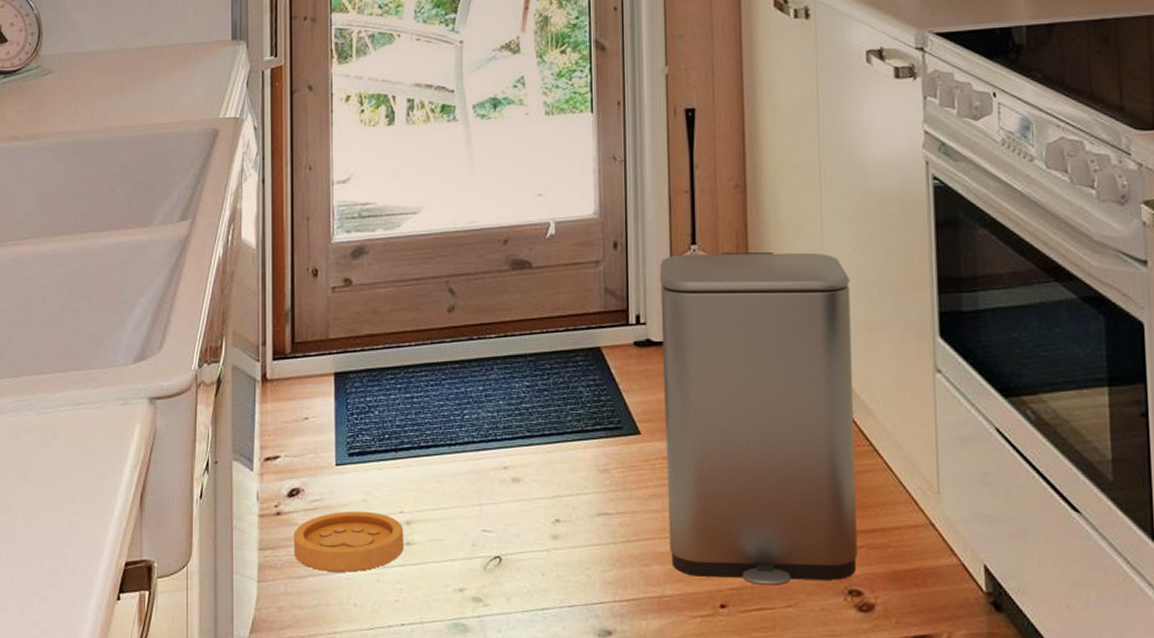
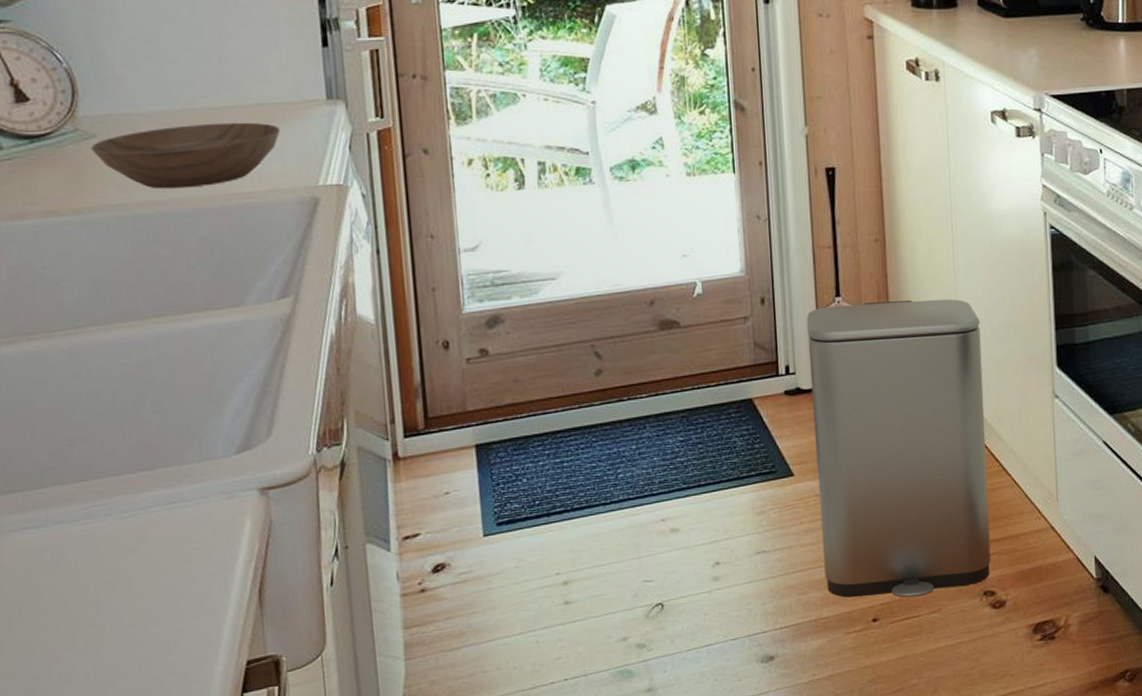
bowl: none [47,60,192,119] -> present [90,122,280,189]
pet bowl: present [293,510,404,572] -> none [441,577,563,640]

